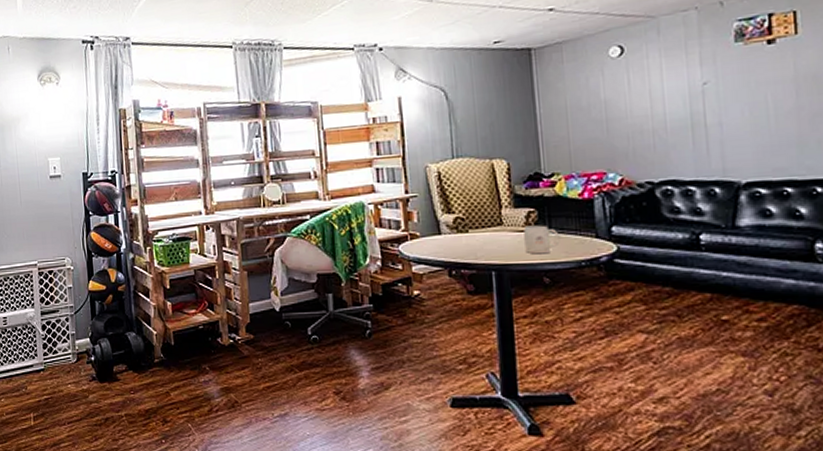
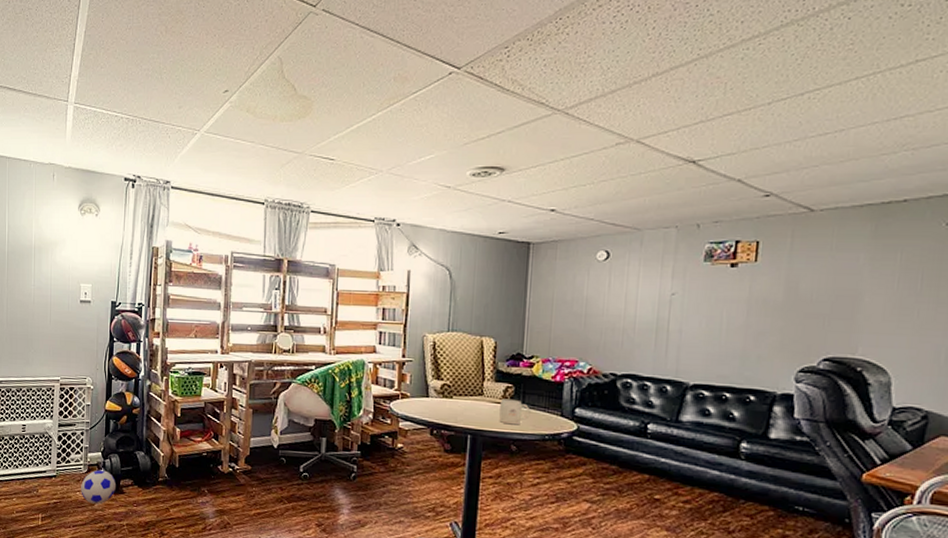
soccer ball: none [71,357,110,395] -> present [81,470,117,504]

